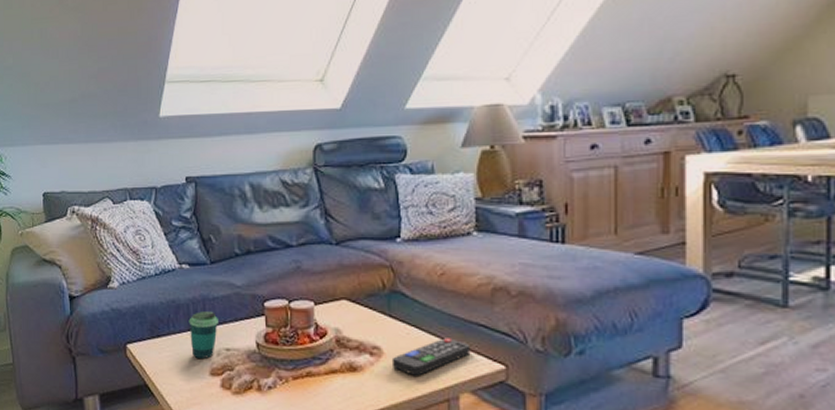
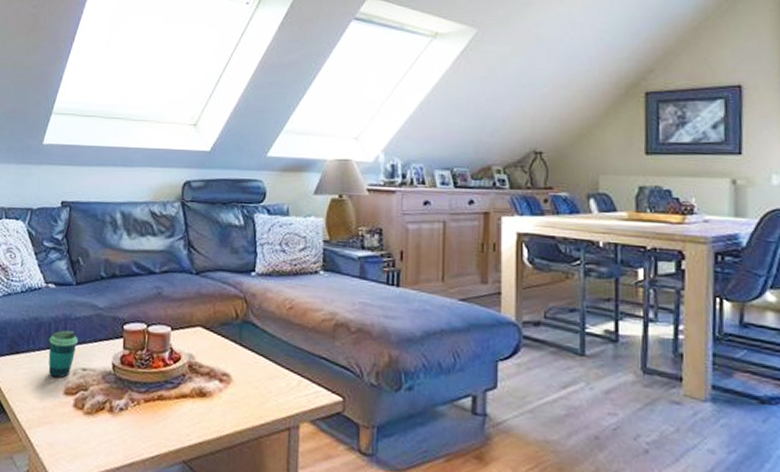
remote control: present [391,338,471,376] -> none [239,368,313,404]

